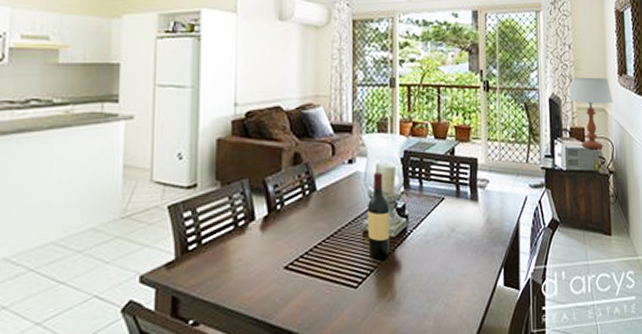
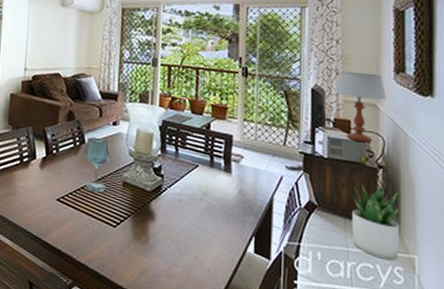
wine glass: none [315,181,347,249] -> present [84,137,110,192]
wine bottle: present [368,173,390,261] -> none [127,136,148,209]
planter: none [590,192,630,266] -> present [352,184,400,260]

